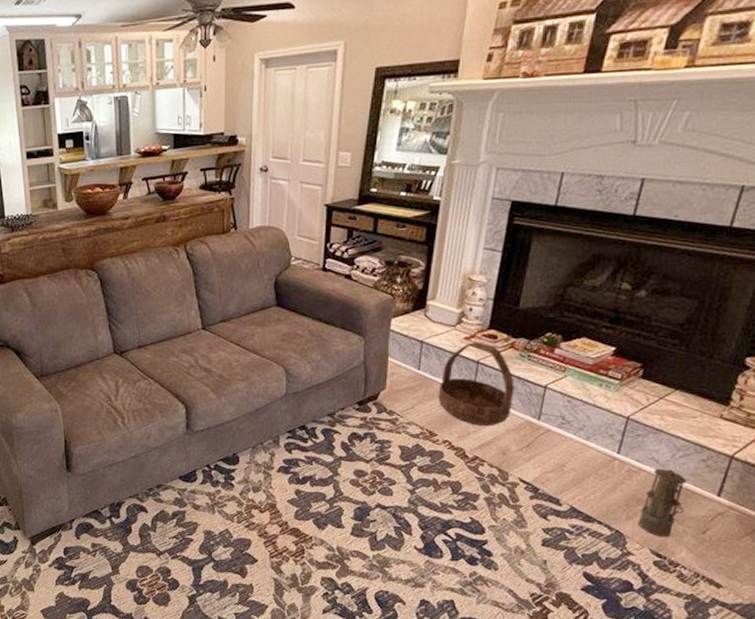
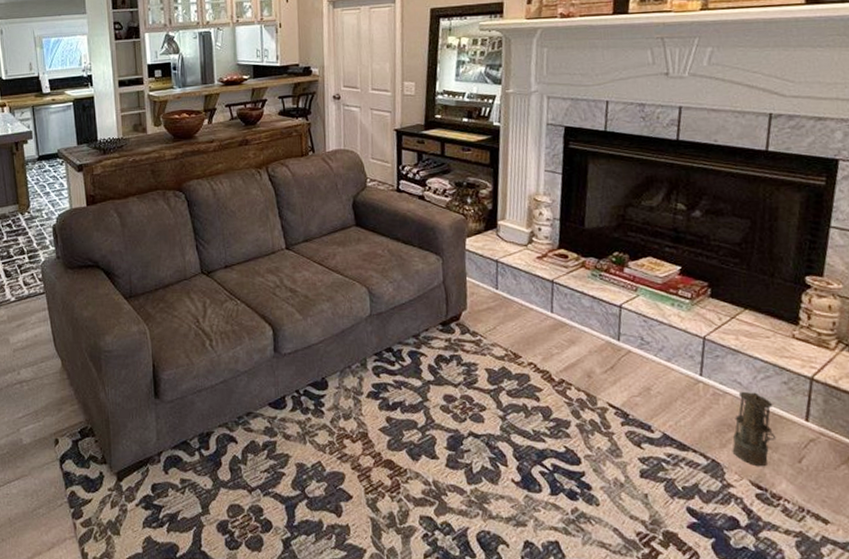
basket: present [438,342,514,425] -> none [518,261,591,347]

